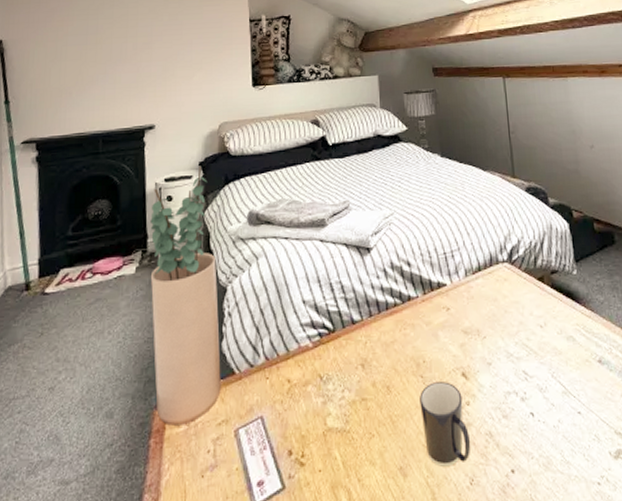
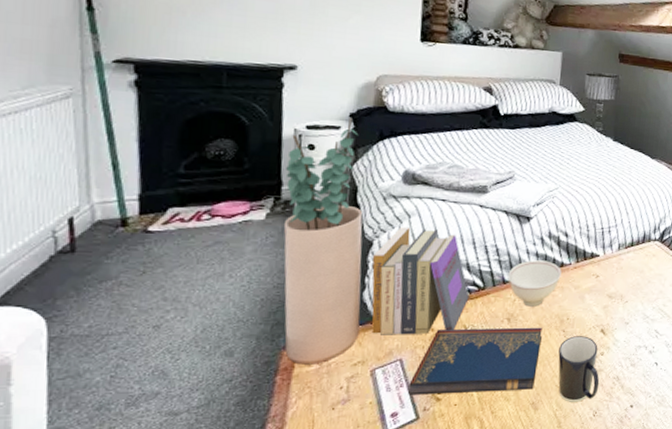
books: none [228,269,321,390] -> present [371,226,470,335]
hardcover book: none [272,373,400,459] -> present [408,327,543,395]
bowl: none [356,295,410,349] -> present [508,260,562,307]

